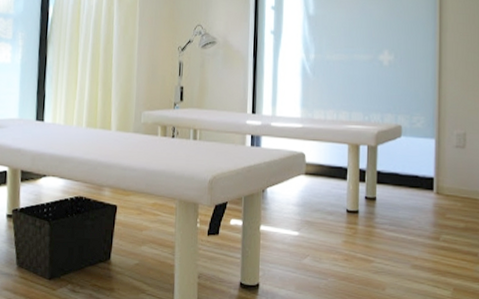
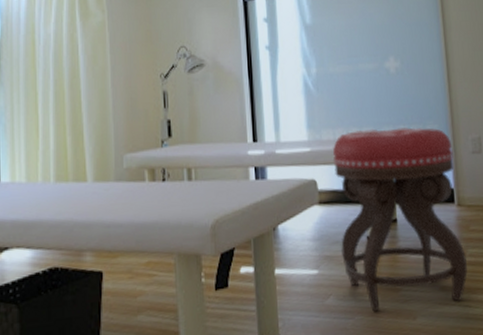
stool: none [321,114,439,282] -> present [332,128,468,312]

